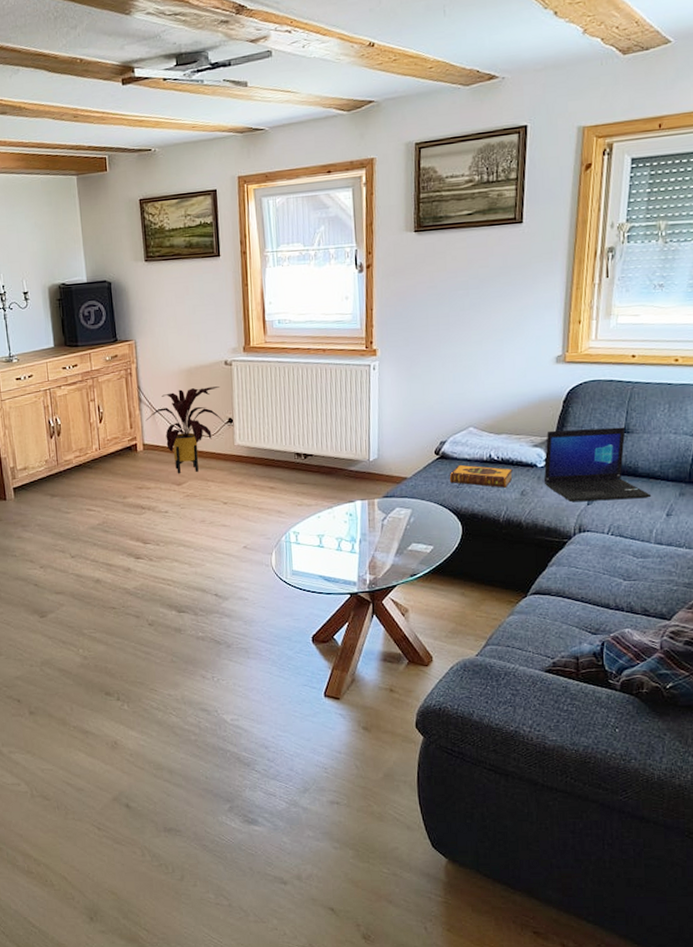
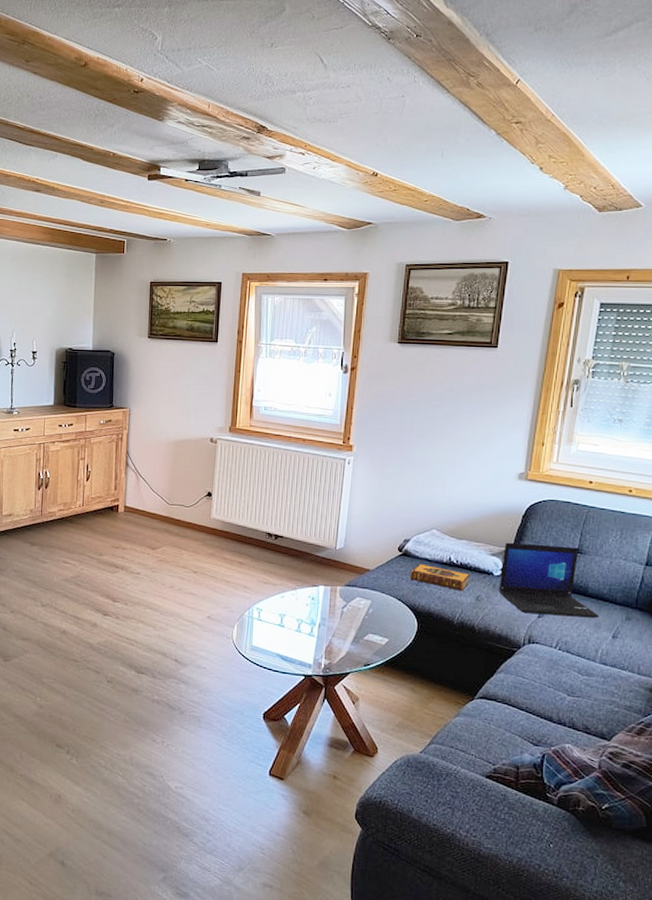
house plant: present [145,386,226,474] -> none [130,459,205,539]

